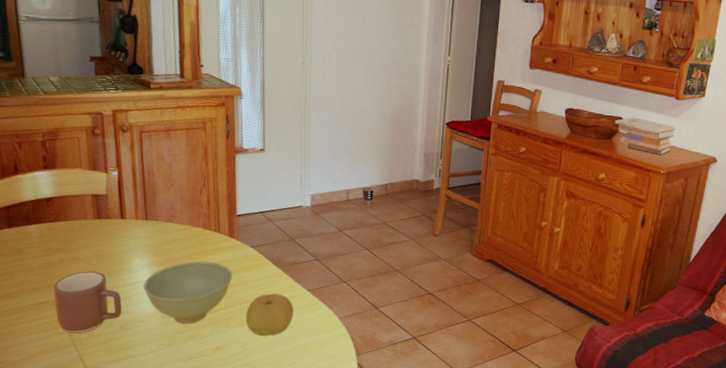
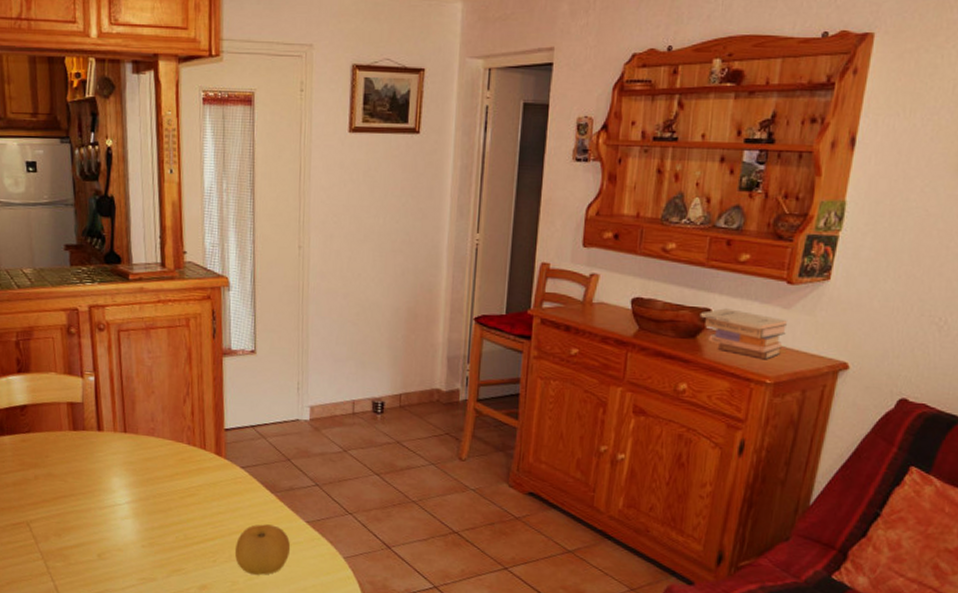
mug: present [53,271,122,334] -> none [27,490,100,561]
bowl: present [142,261,233,324] -> none [121,482,221,556]

